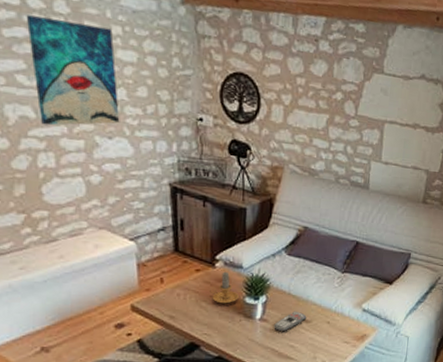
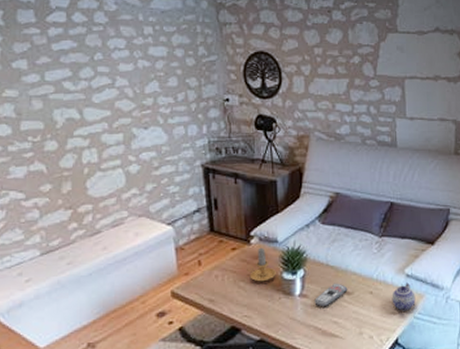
wall art: present [26,15,120,126] -> none [71,29,154,124]
teapot: none [346,316,369,342] -> present [392,282,416,311]

